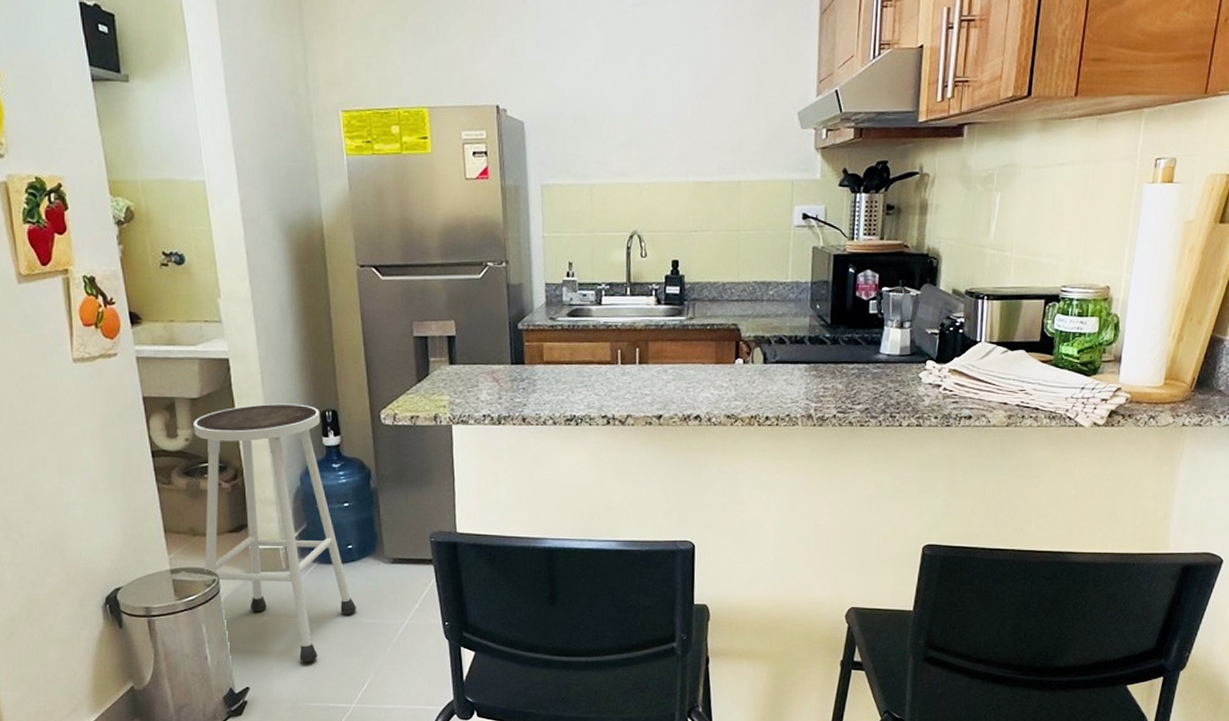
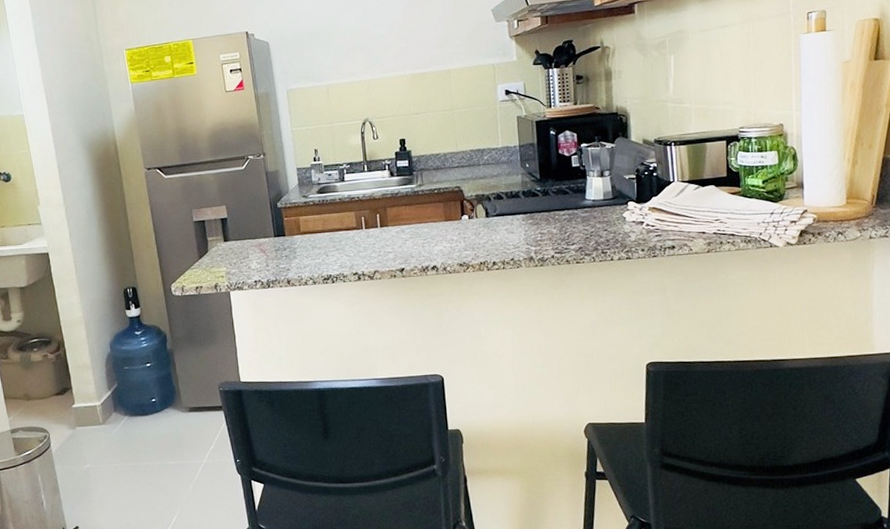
stool: present [193,403,356,663] -> none [23,284,162,502]

